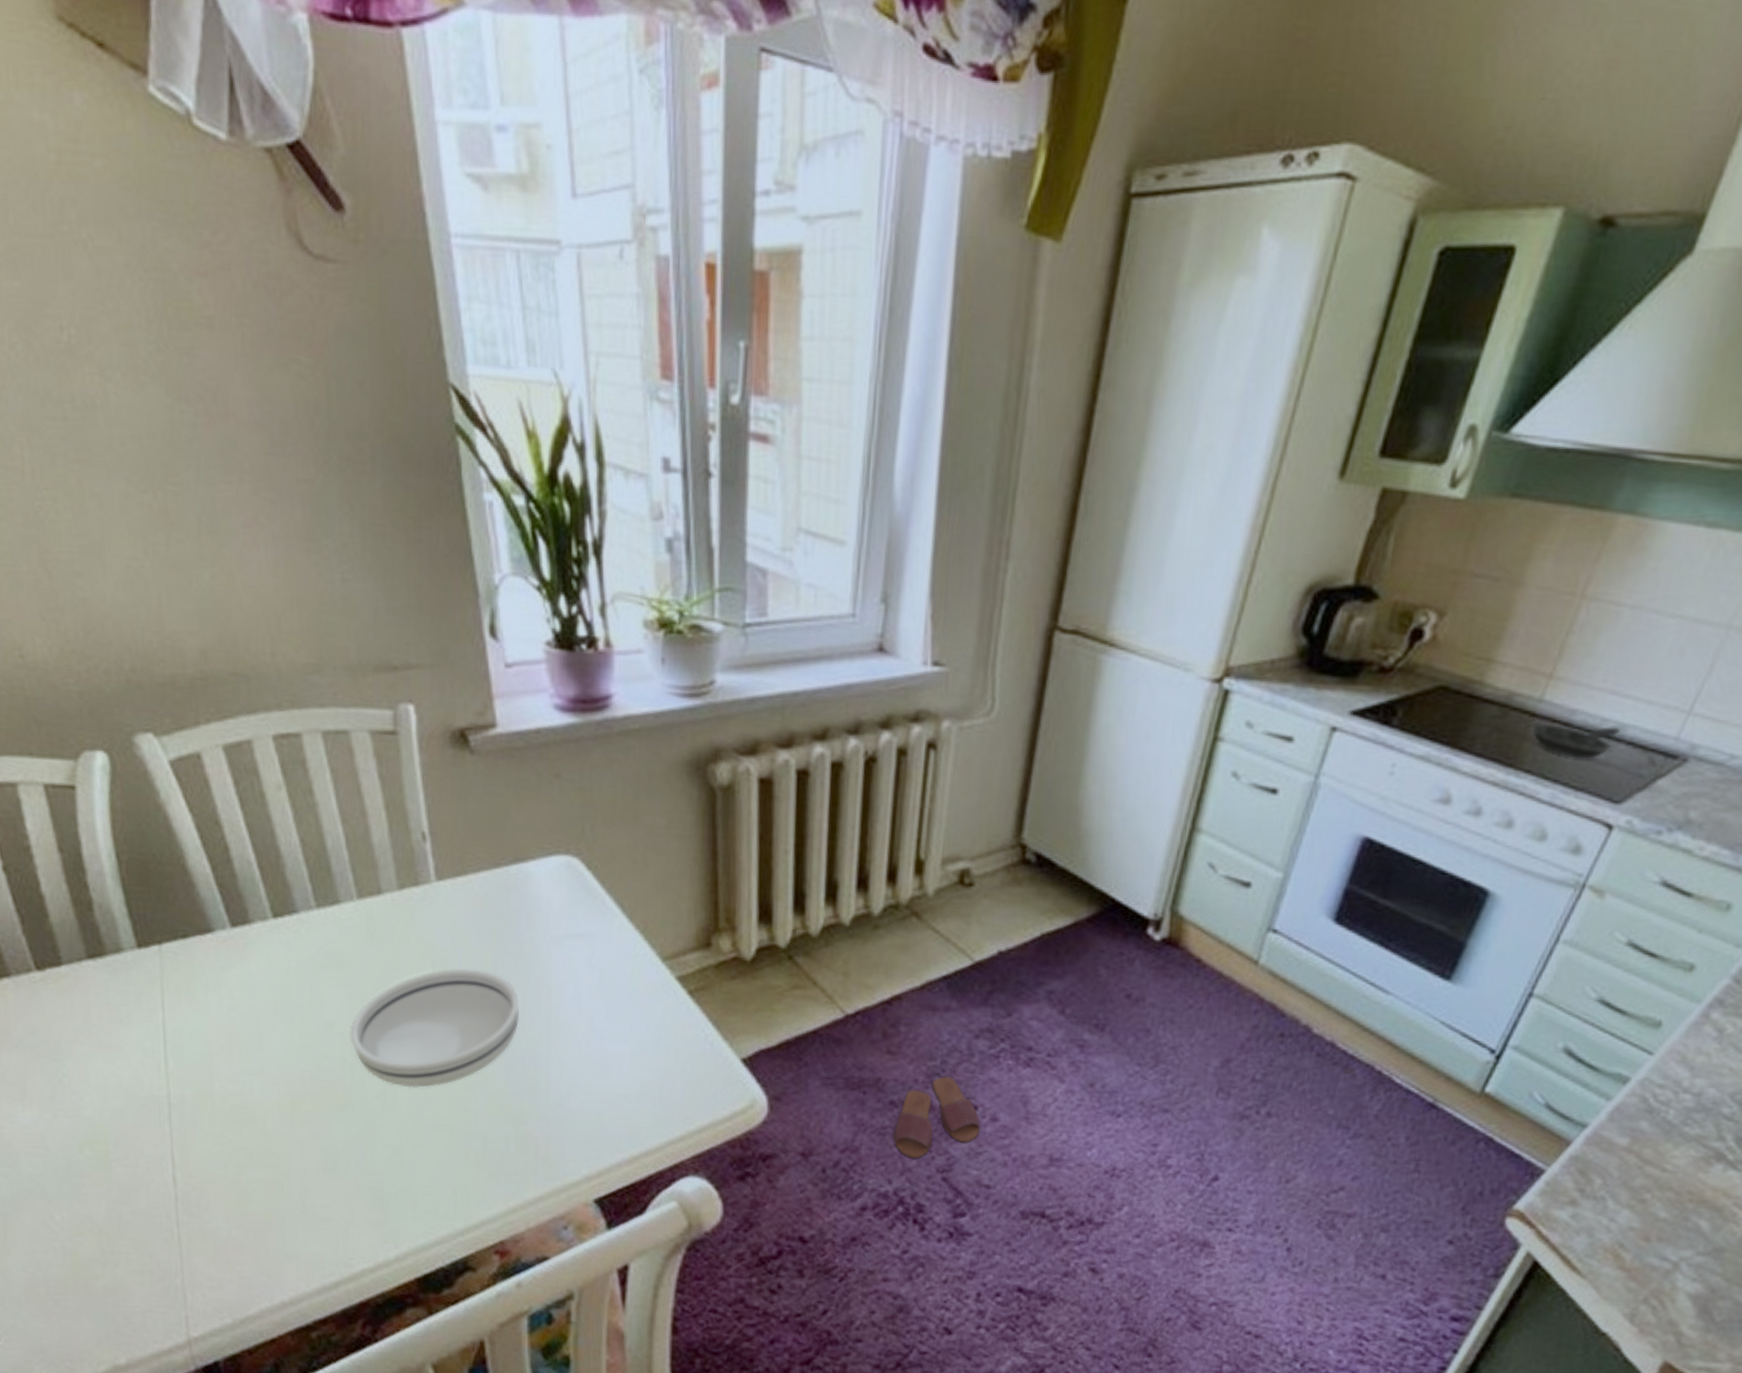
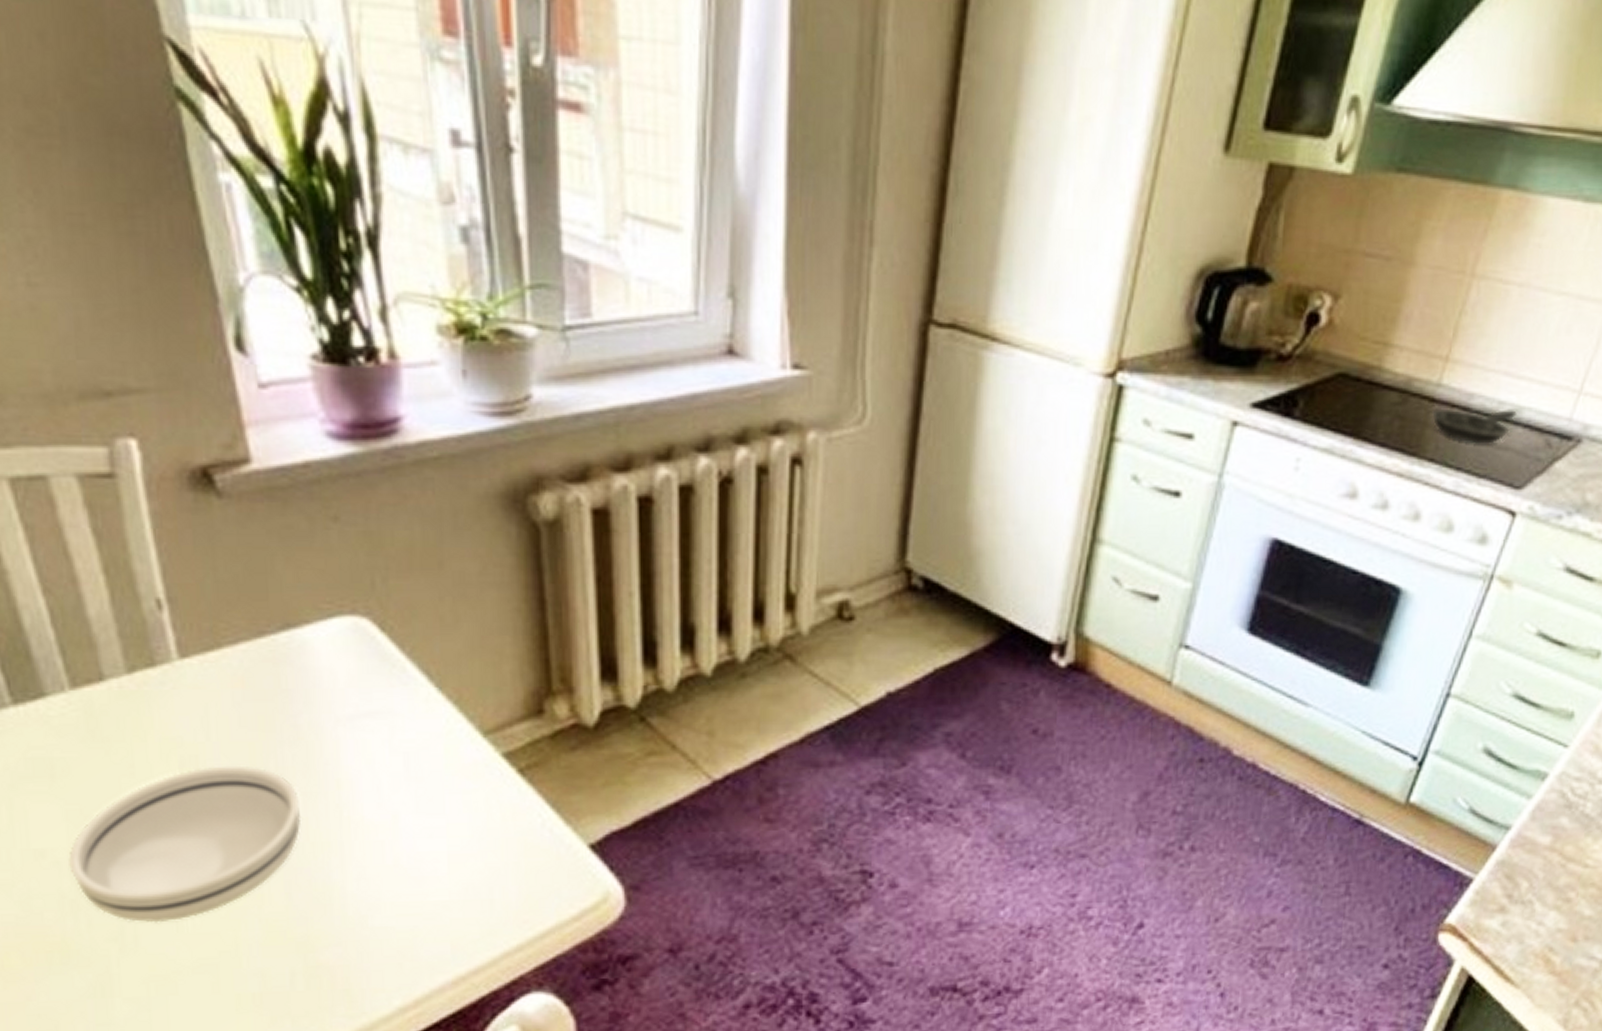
slippers: present [894,1077,980,1158] -> none [778,842,877,940]

